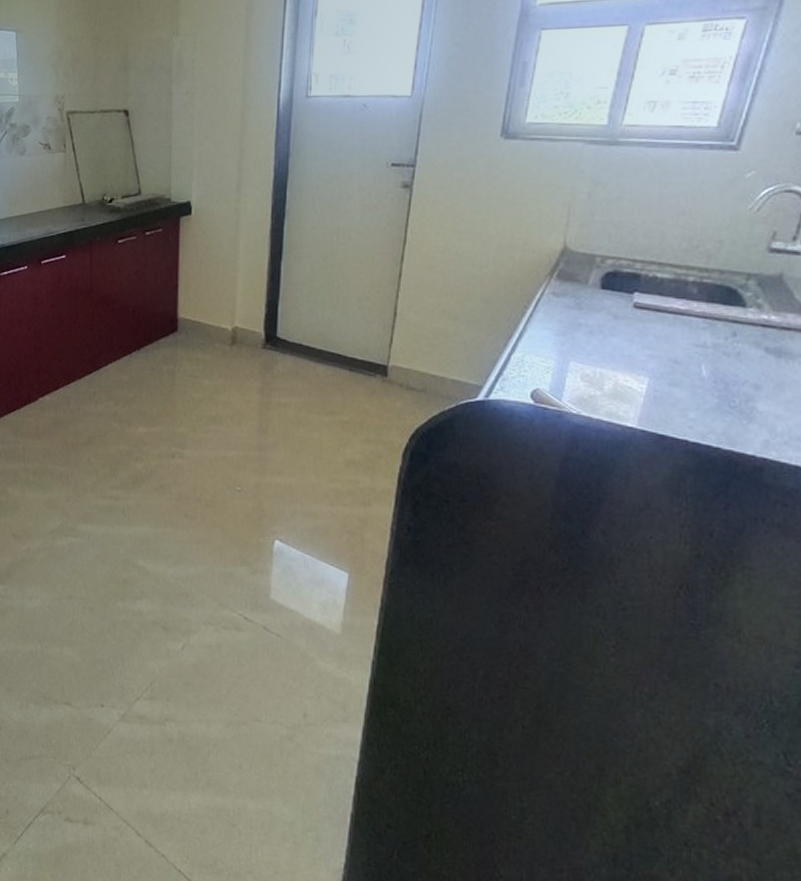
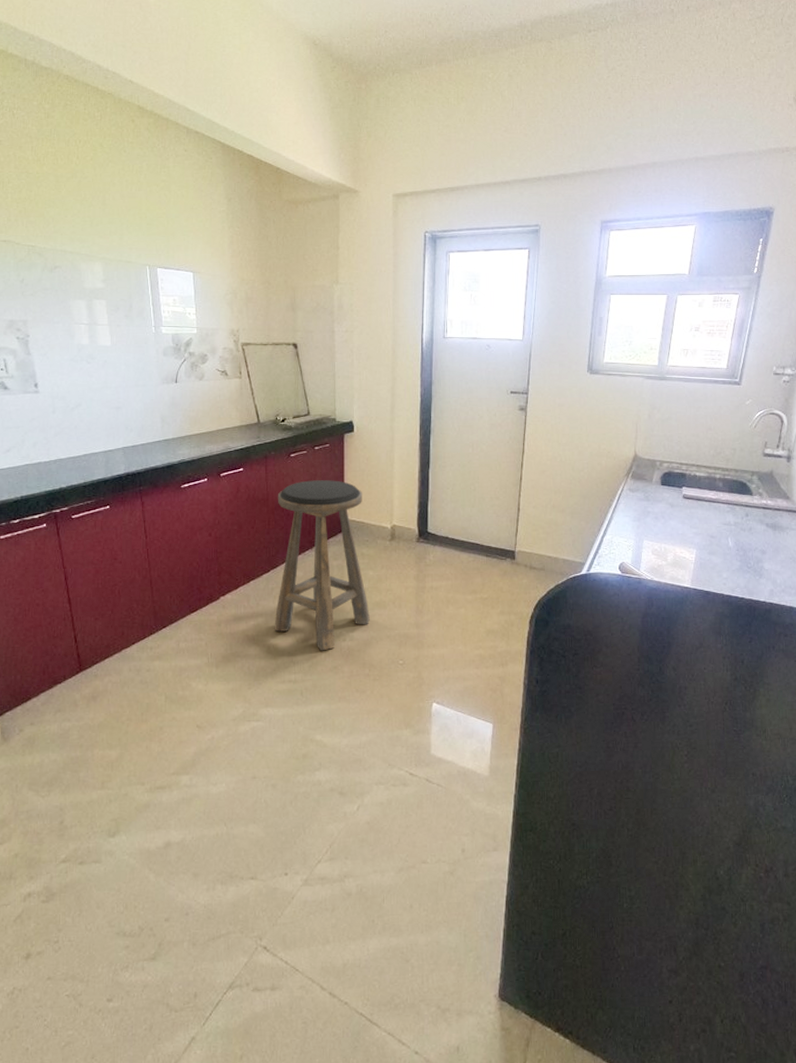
stool: none [95,271,204,467] -> present [274,480,370,651]

